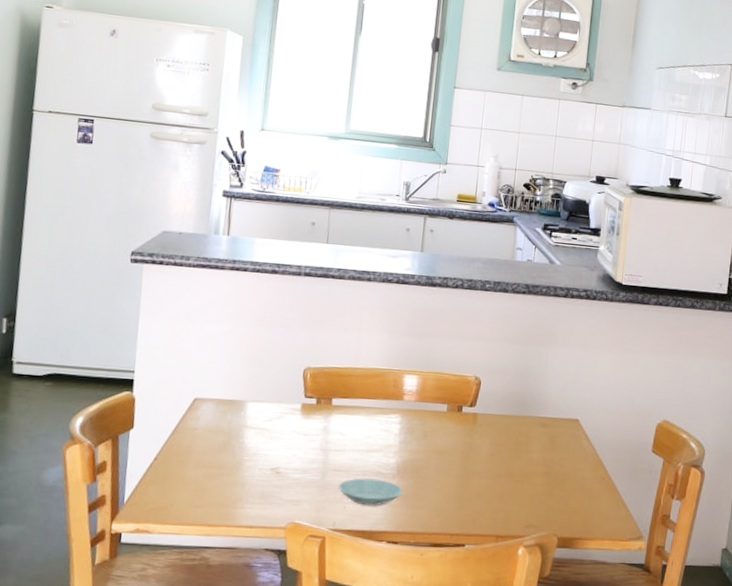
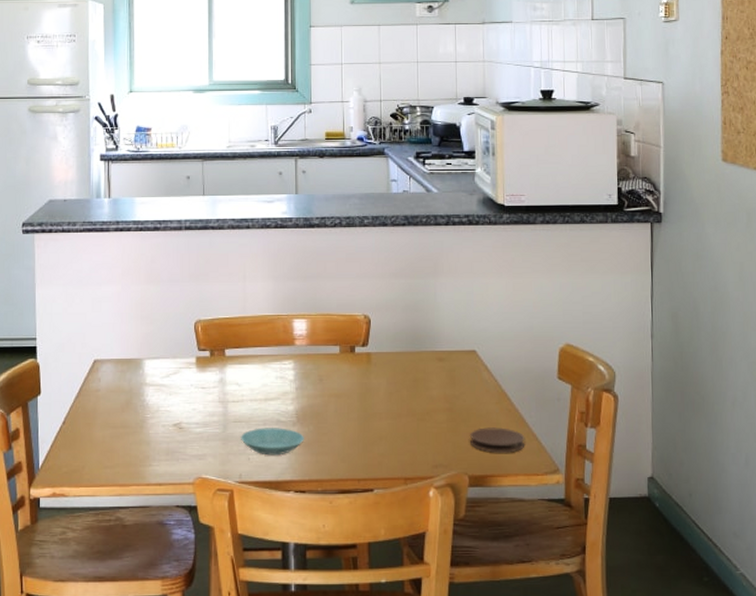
coaster: none [563,493,615,518] -> present [470,427,525,453]

